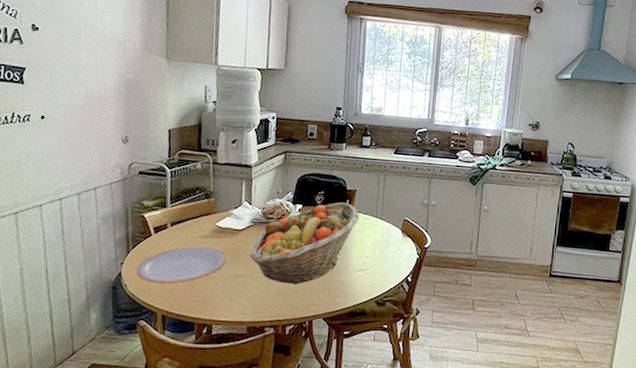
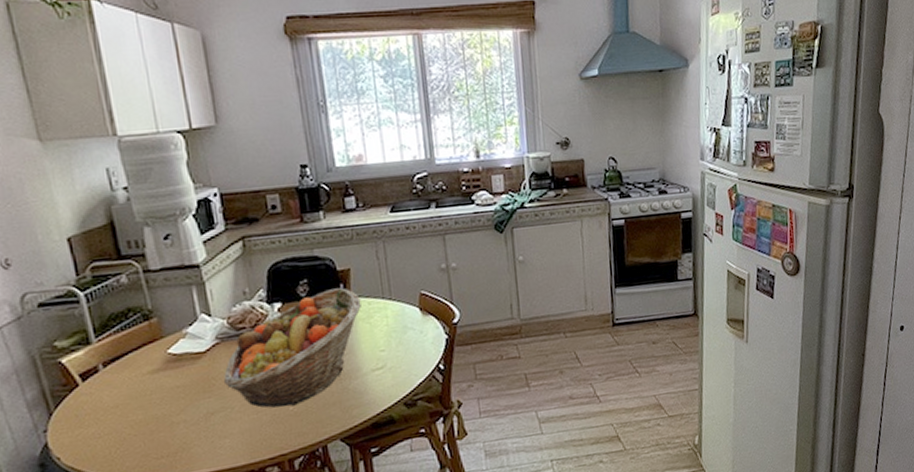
plate: present [136,247,226,284] -> none [68,383,193,447]

